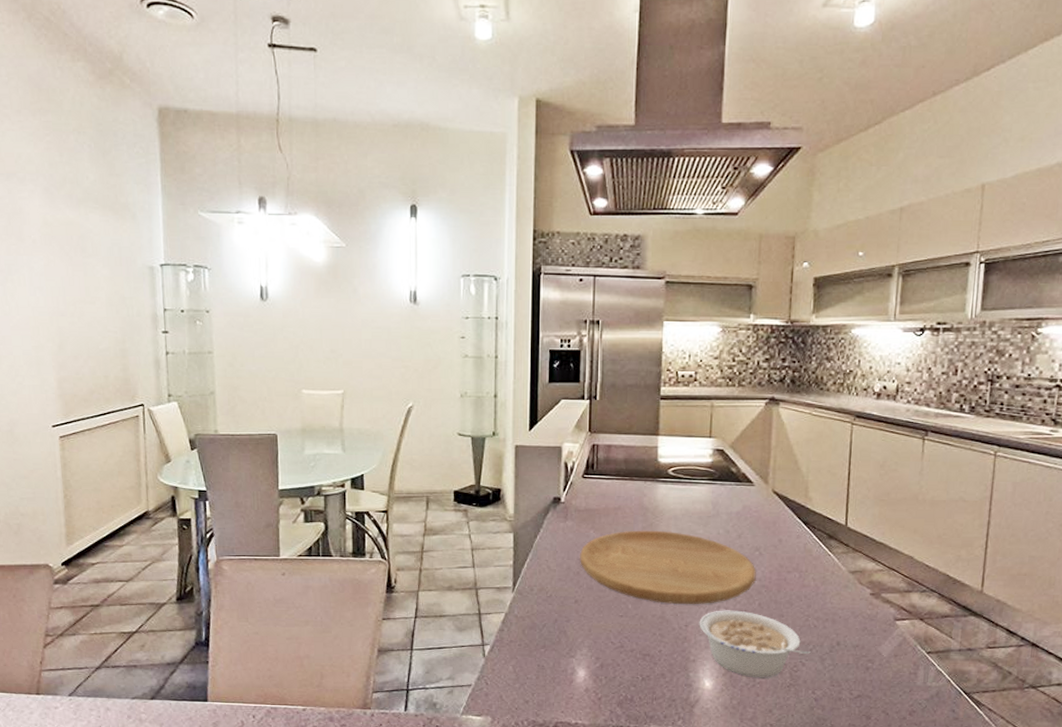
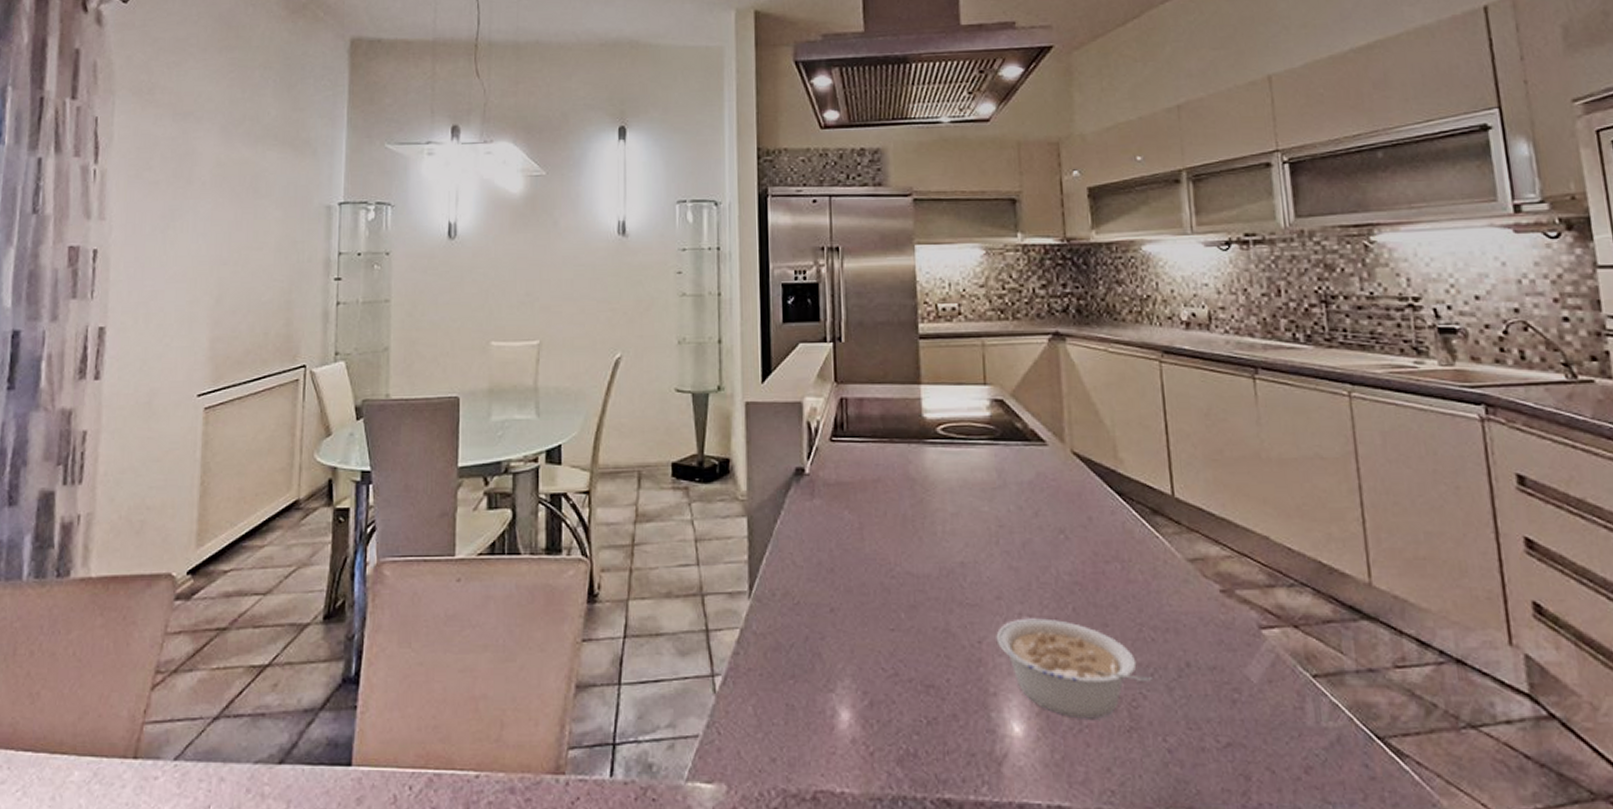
cutting board: present [580,530,756,605] -> none [833,508,1065,612]

